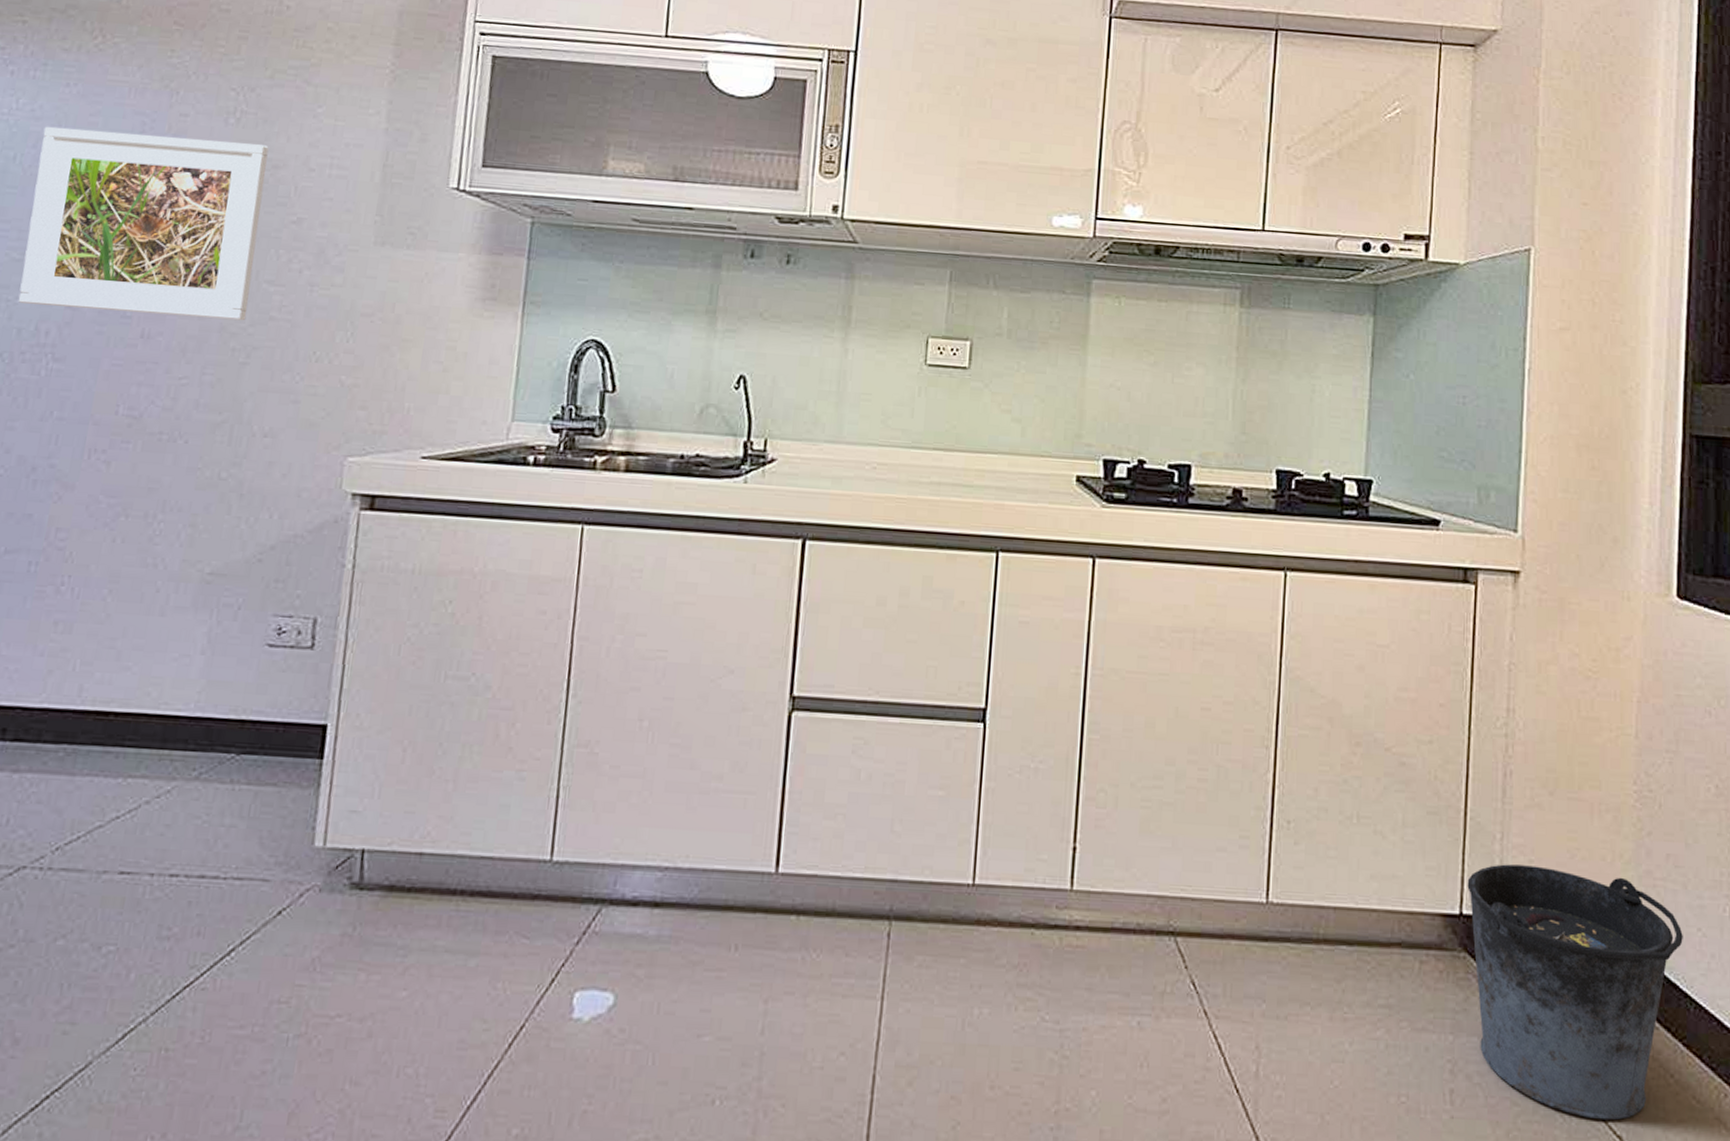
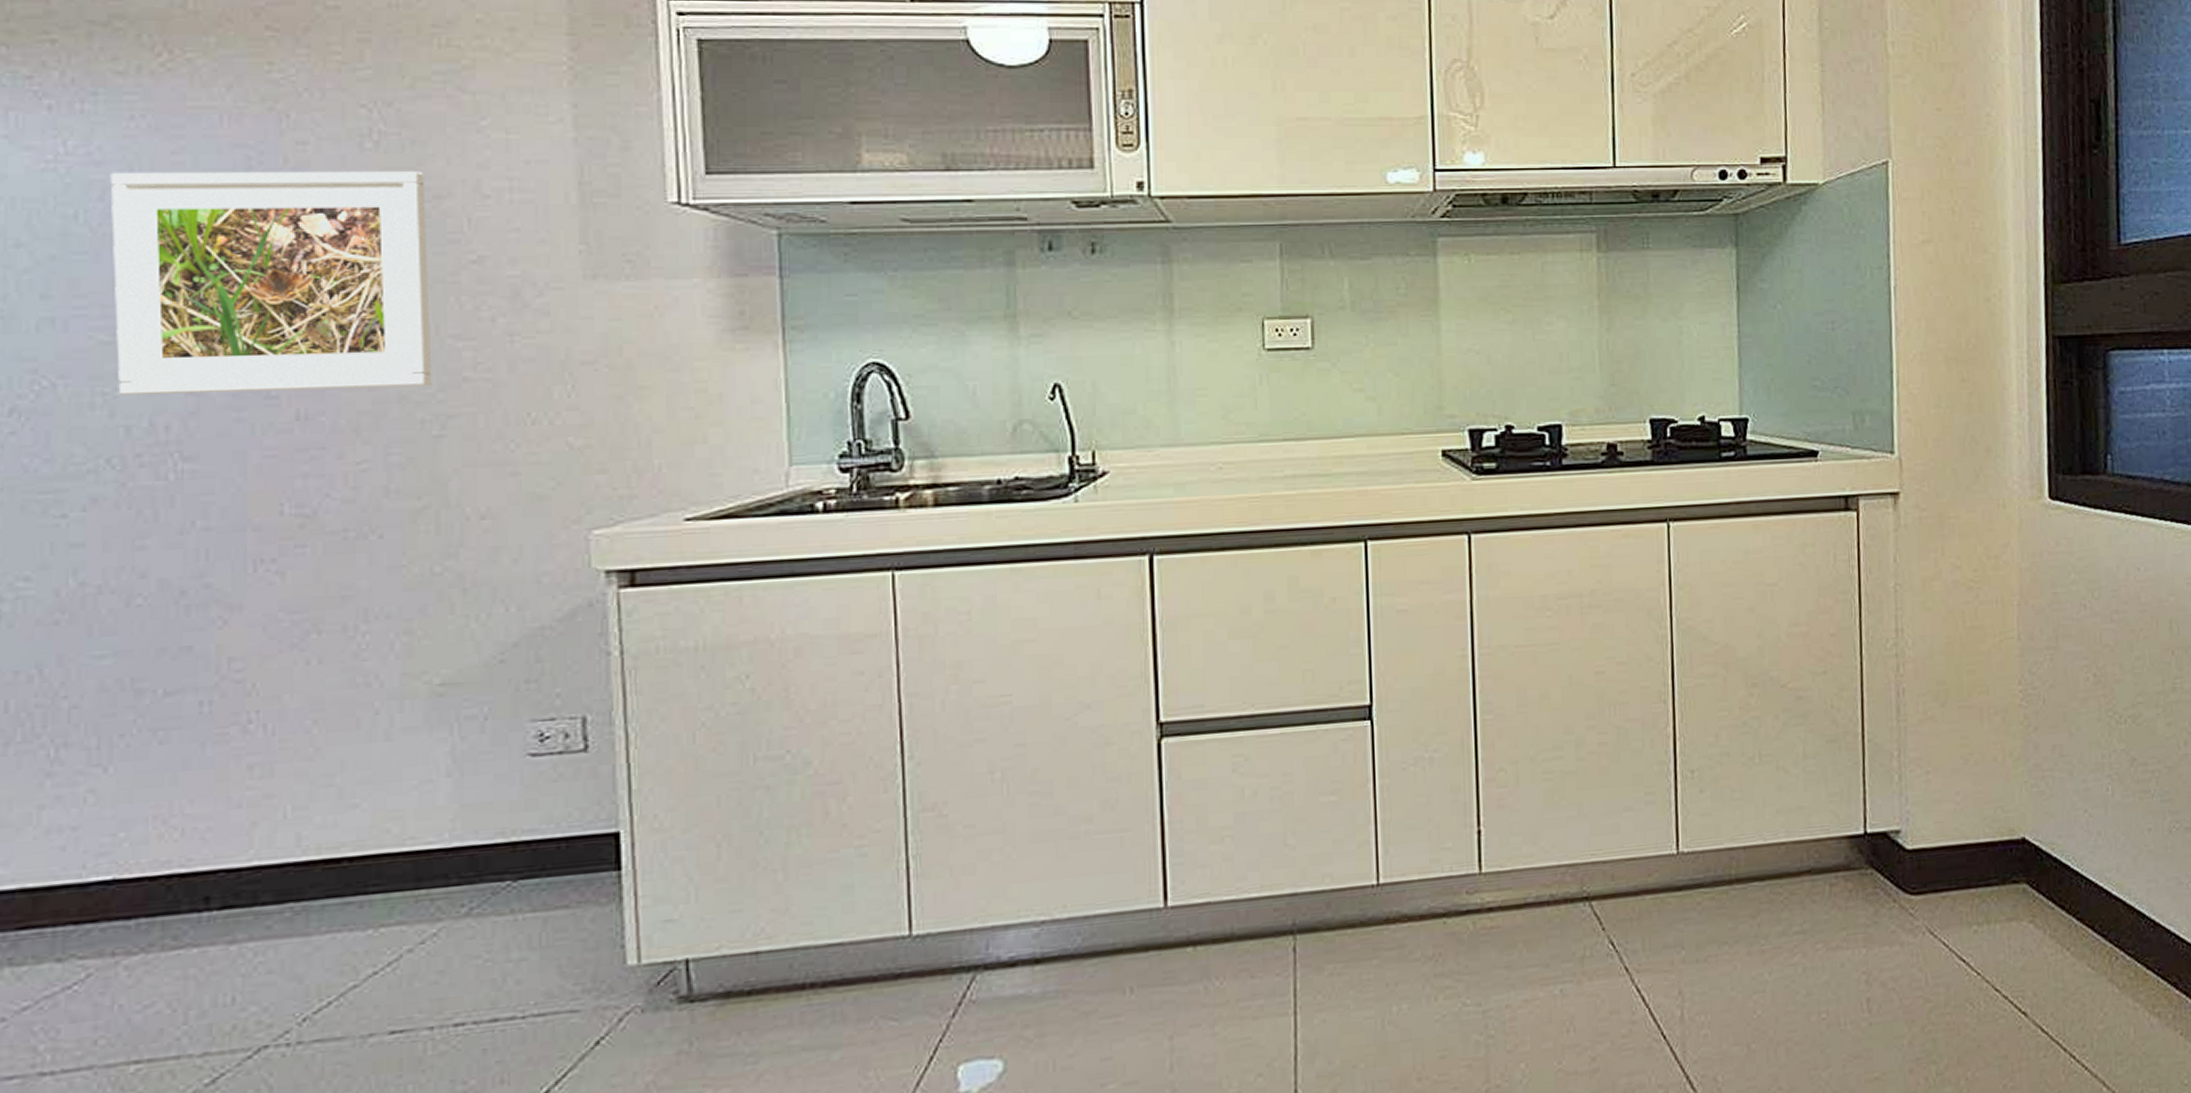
bucket: present [1467,864,1683,1120] -> none [1869,774,2072,1002]

